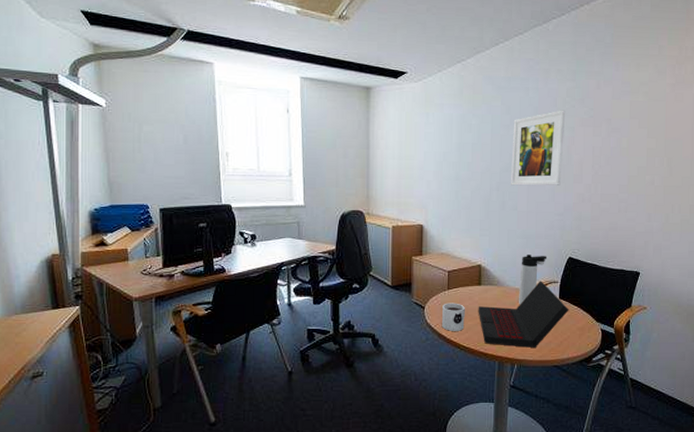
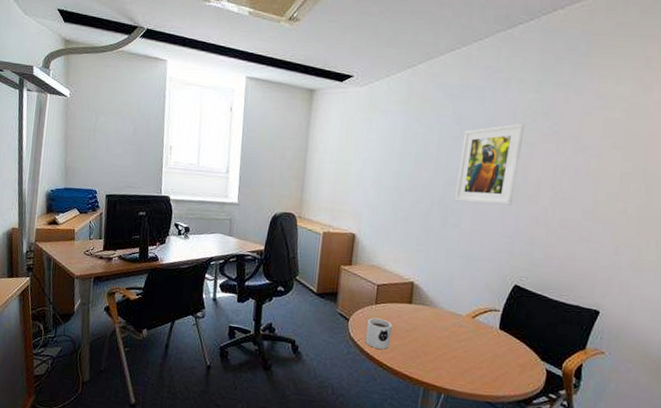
laptop: present [478,281,569,347] -> none [406,307,510,379]
thermos bottle: present [519,255,548,305] -> none [452,277,490,331]

